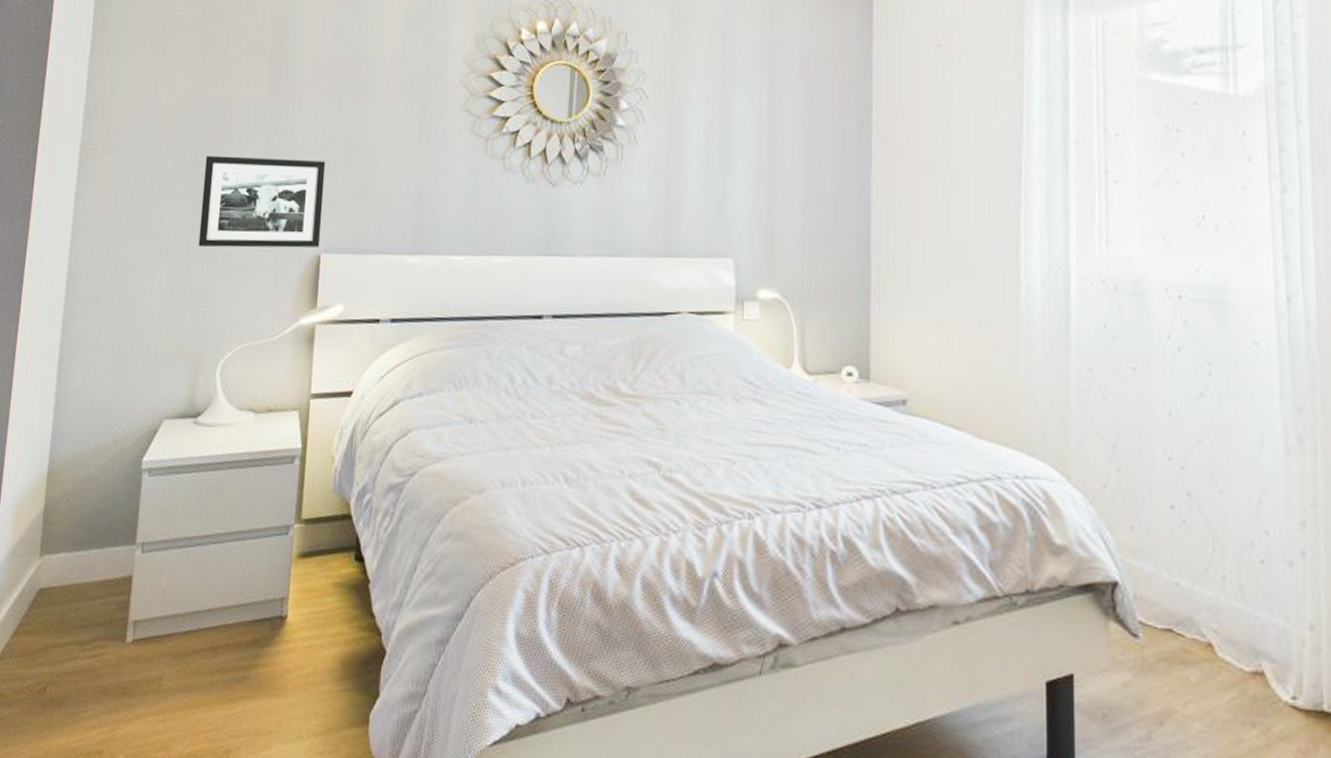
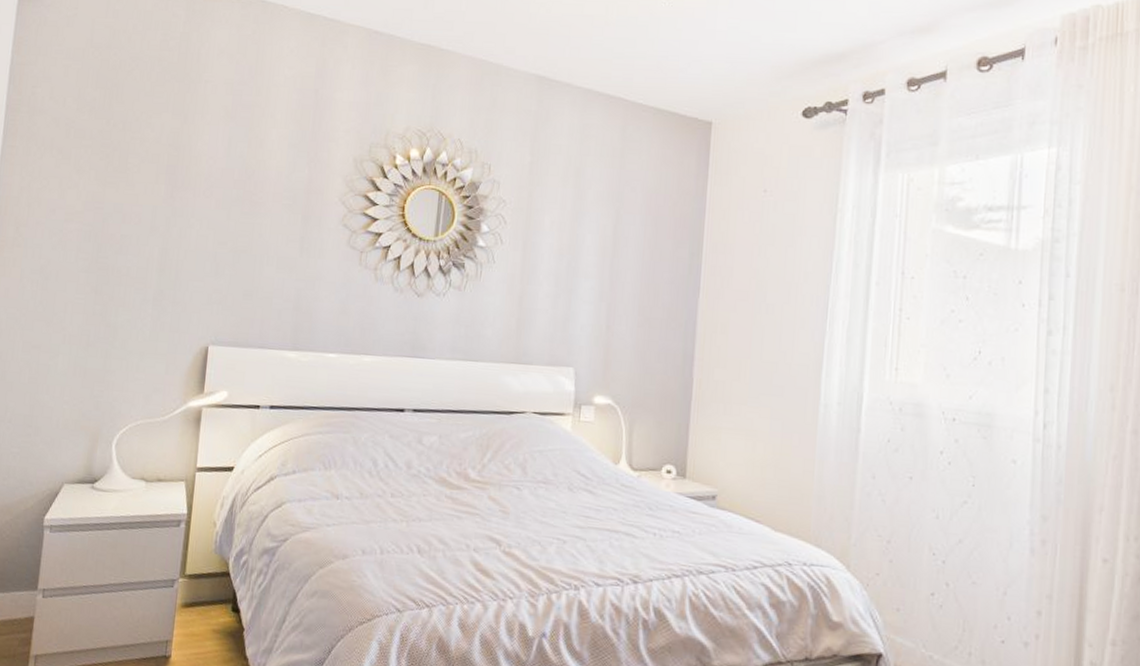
picture frame: present [198,155,326,248] -> none [98,253,216,340]

